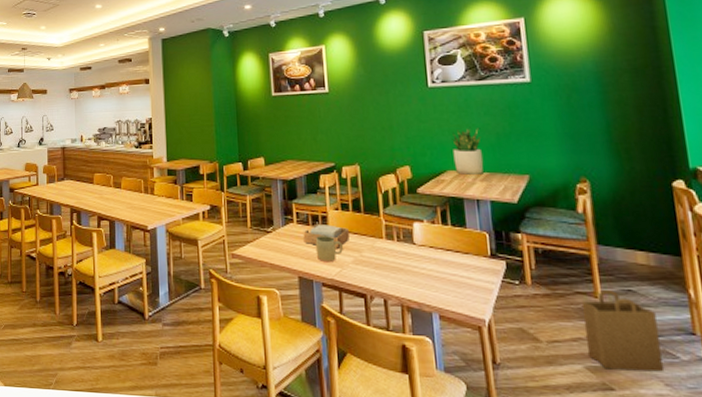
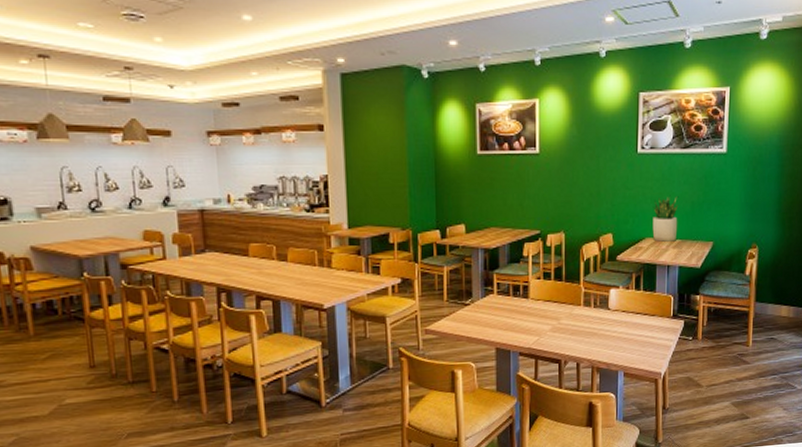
napkin holder: present [303,223,350,249] -> none [503,293,550,318]
mug: present [315,236,343,261] -> none [515,305,542,331]
shopping bag: present [581,290,663,372] -> none [734,339,786,403]

